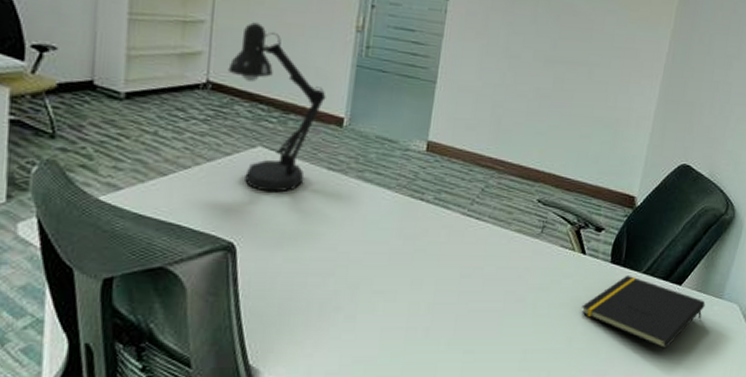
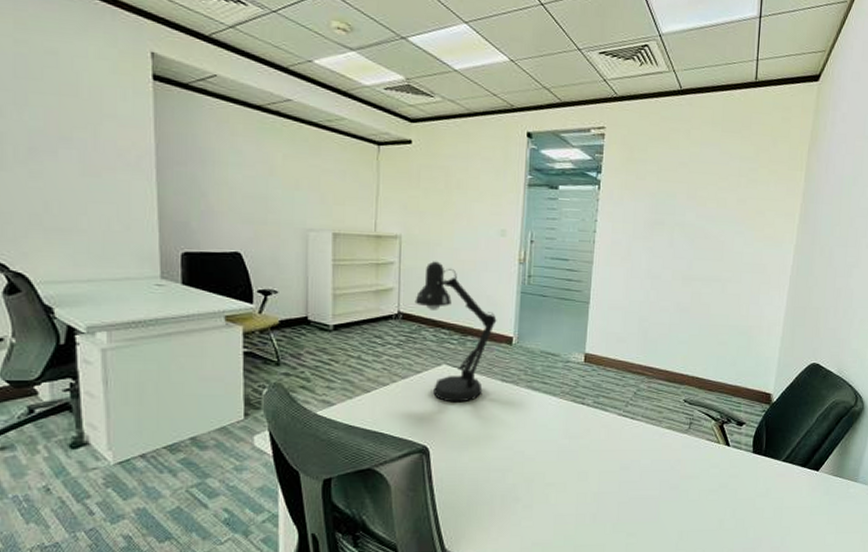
notepad: present [581,274,706,349] -> none [729,463,842,528]

